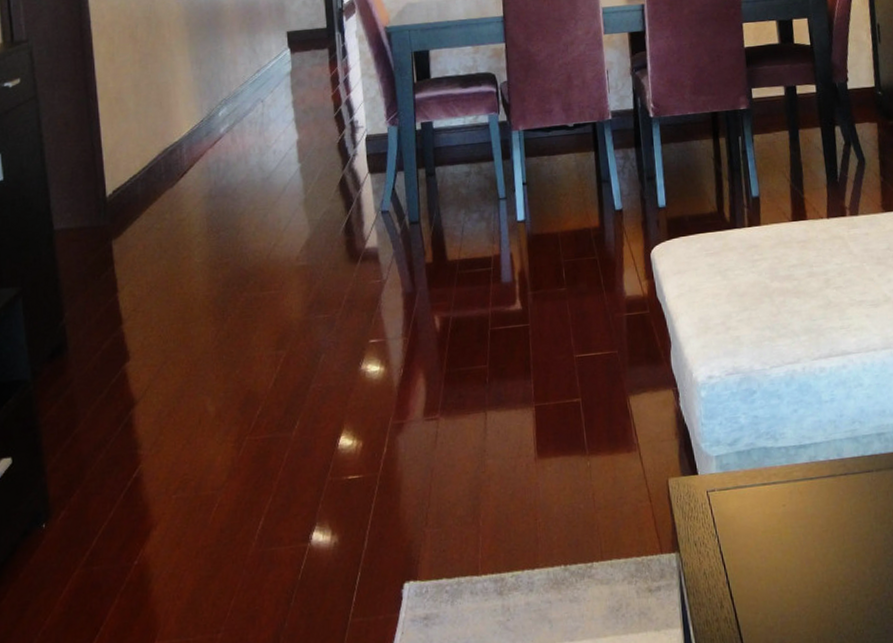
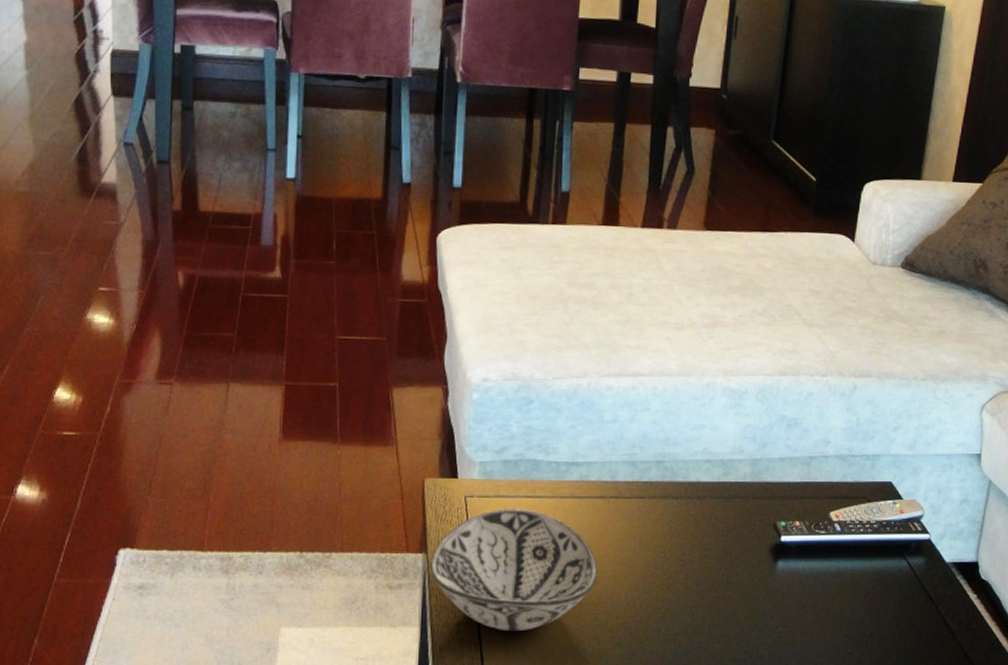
decorative bowl: none [683,496,842,623] -> present [430,509,598,632]

